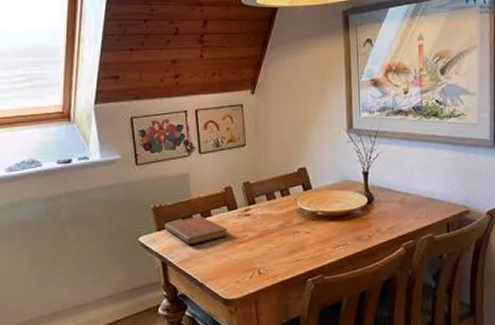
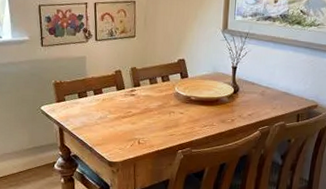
notebook: present [164,217,228,245] -> none [63,93,115,116]

